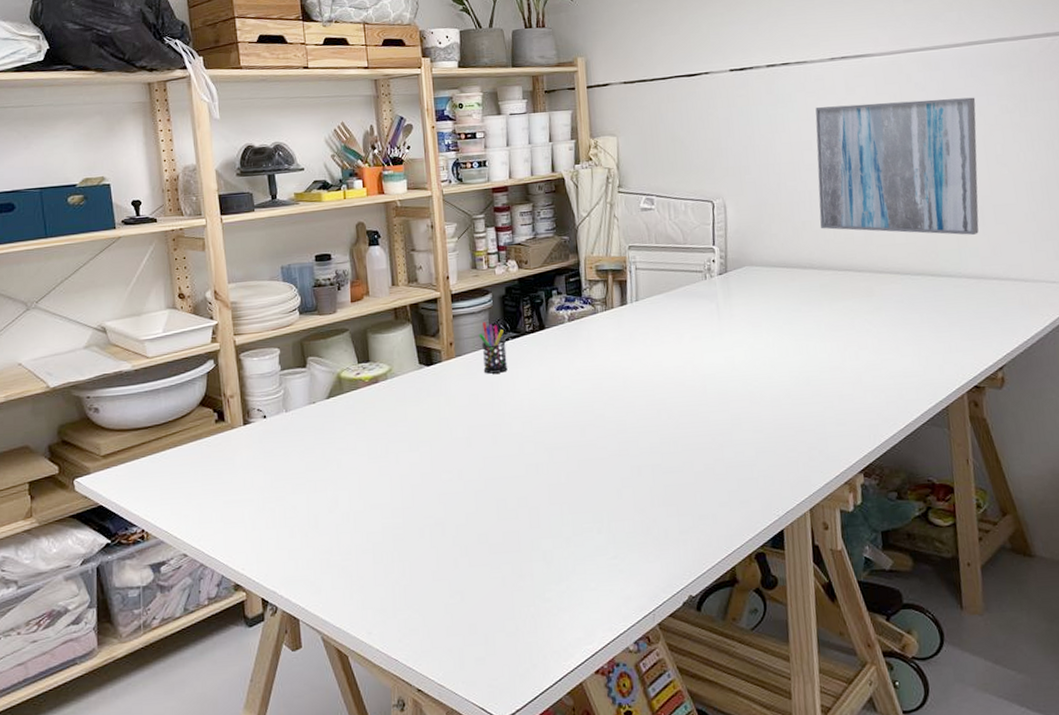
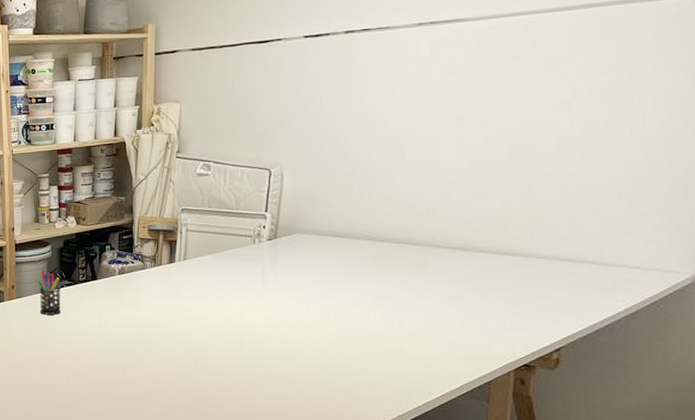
wall art: present [815,97,979,235] -> none [380,66,583,214]

